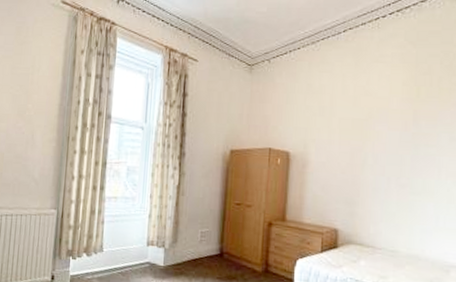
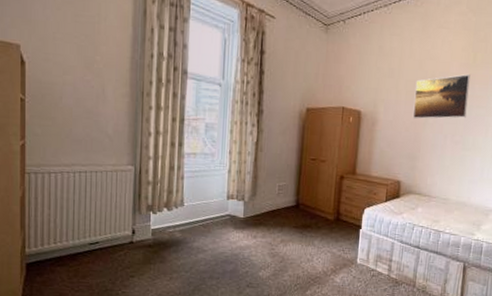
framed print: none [348,109,414,160] -> present [412,74,470,119]

